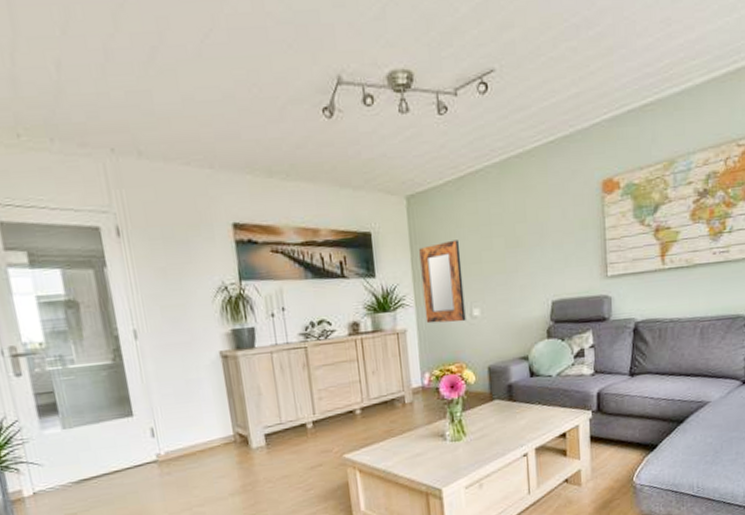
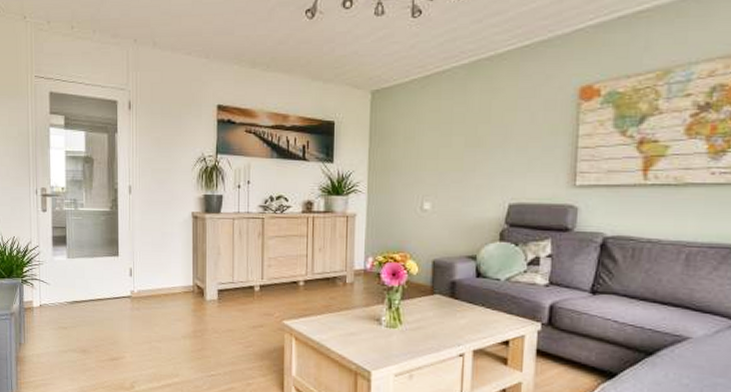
home mirror: present [419,240,466,324] -> none [376,135,418,213]

